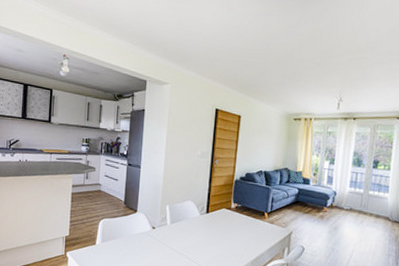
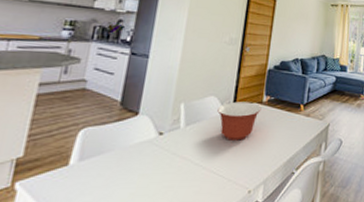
mixing bowl: none [194,206,230,239] -> present [217,101,262,141]

